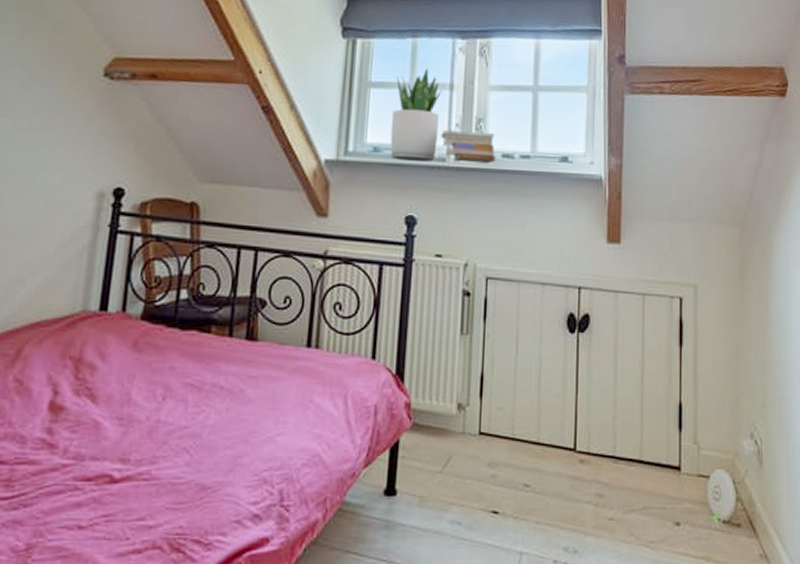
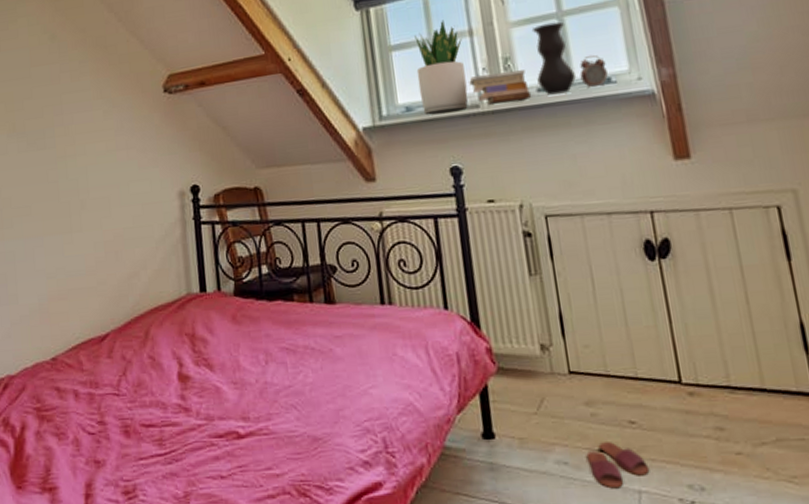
slippers: none [480,504,534,550] -> present [586,442,650,489]
vase: none [504,94,539,164] -> present [531,21,576,96]
alarm clock: none [542,132,566,164] -> present [579,55,608,89]

